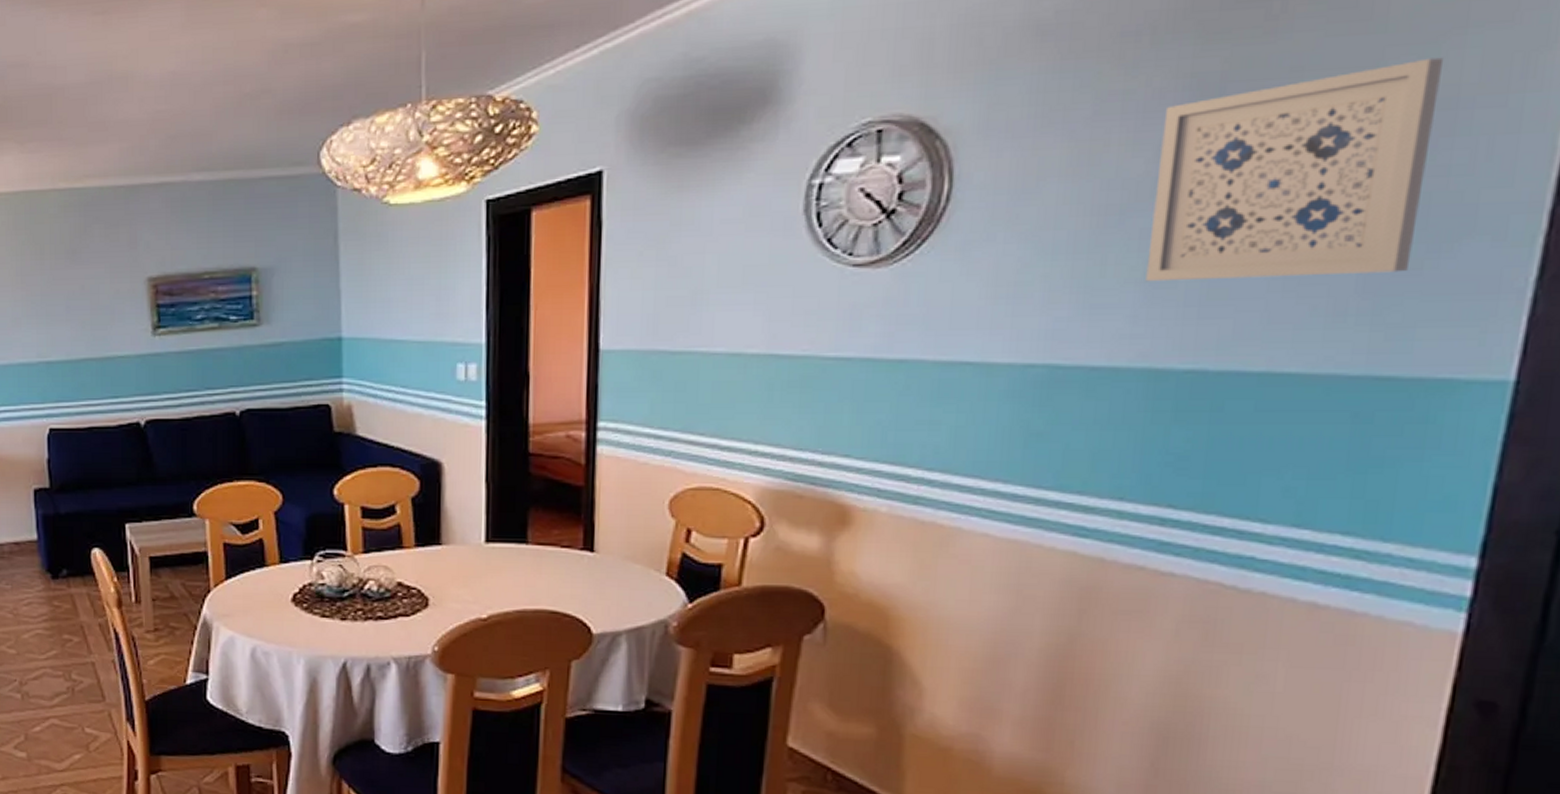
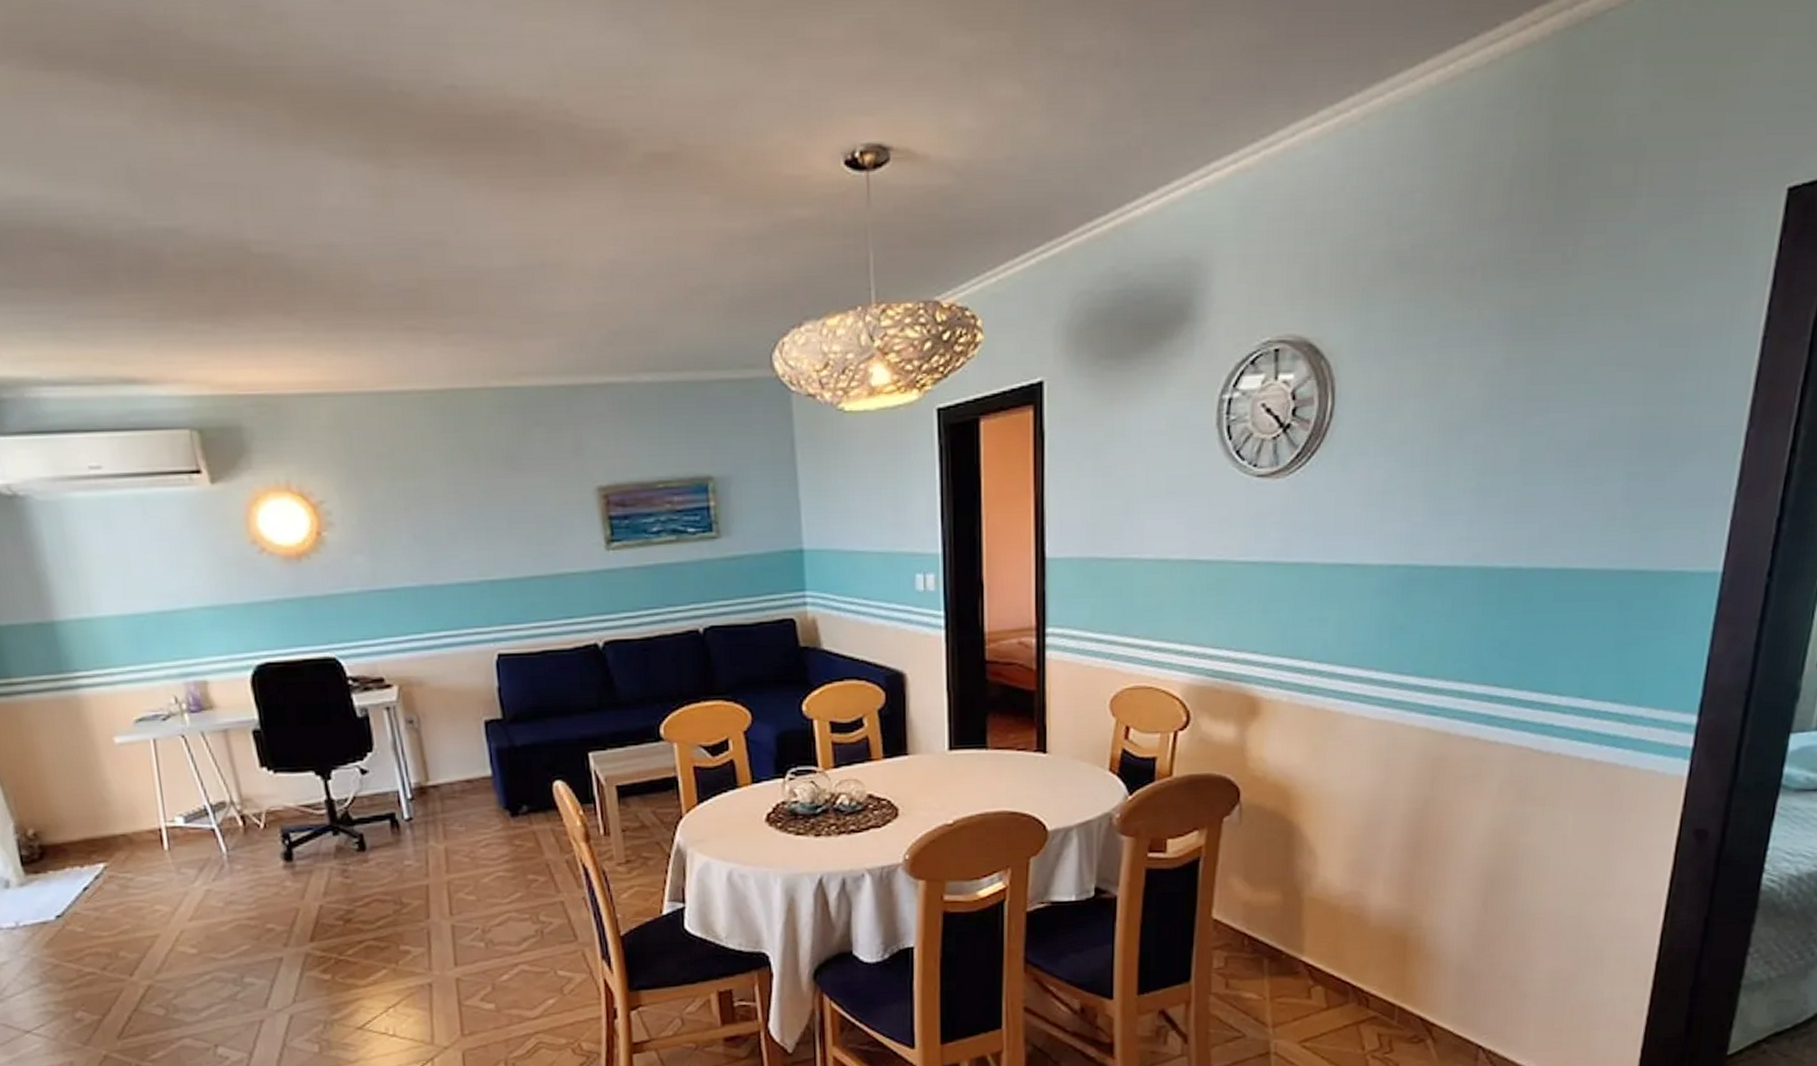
wall art: present [1145,57,1444,282] -> none [1478,302,1681,491]

